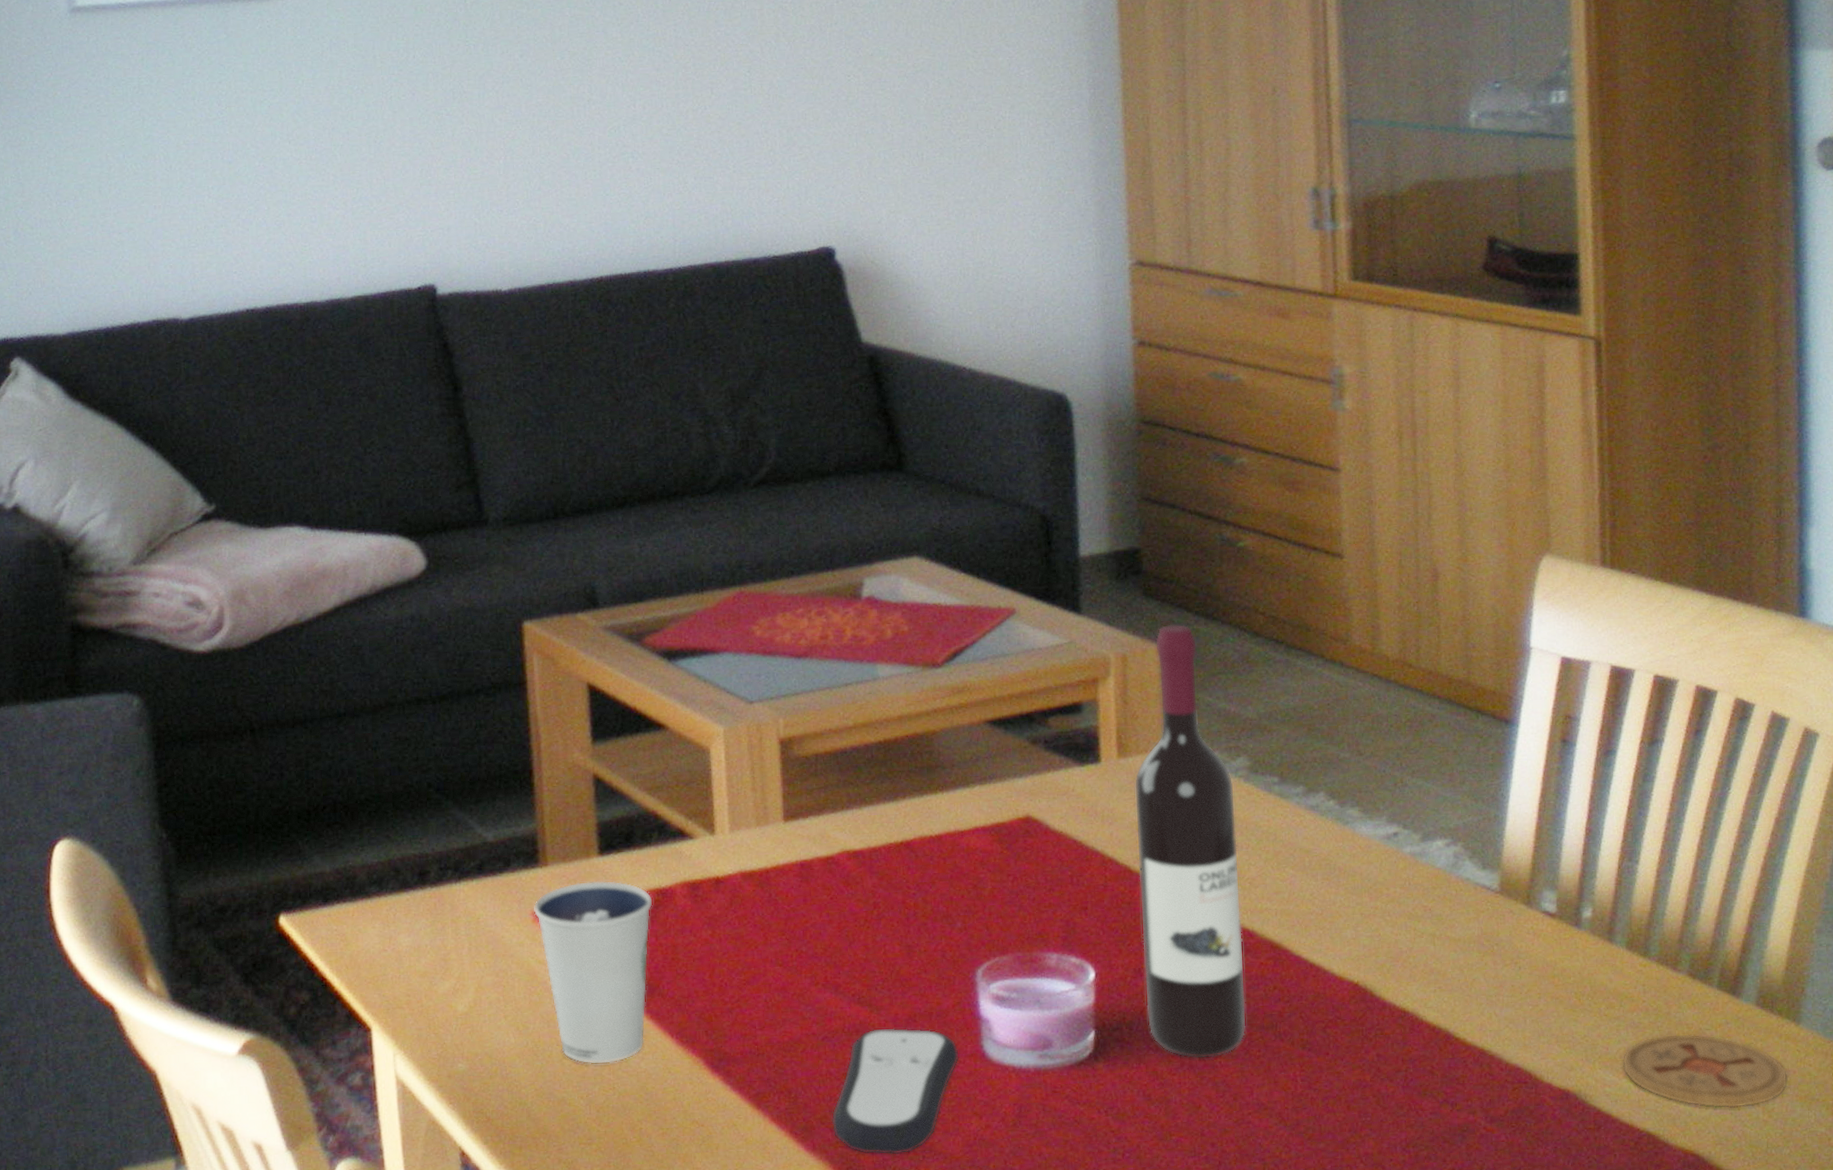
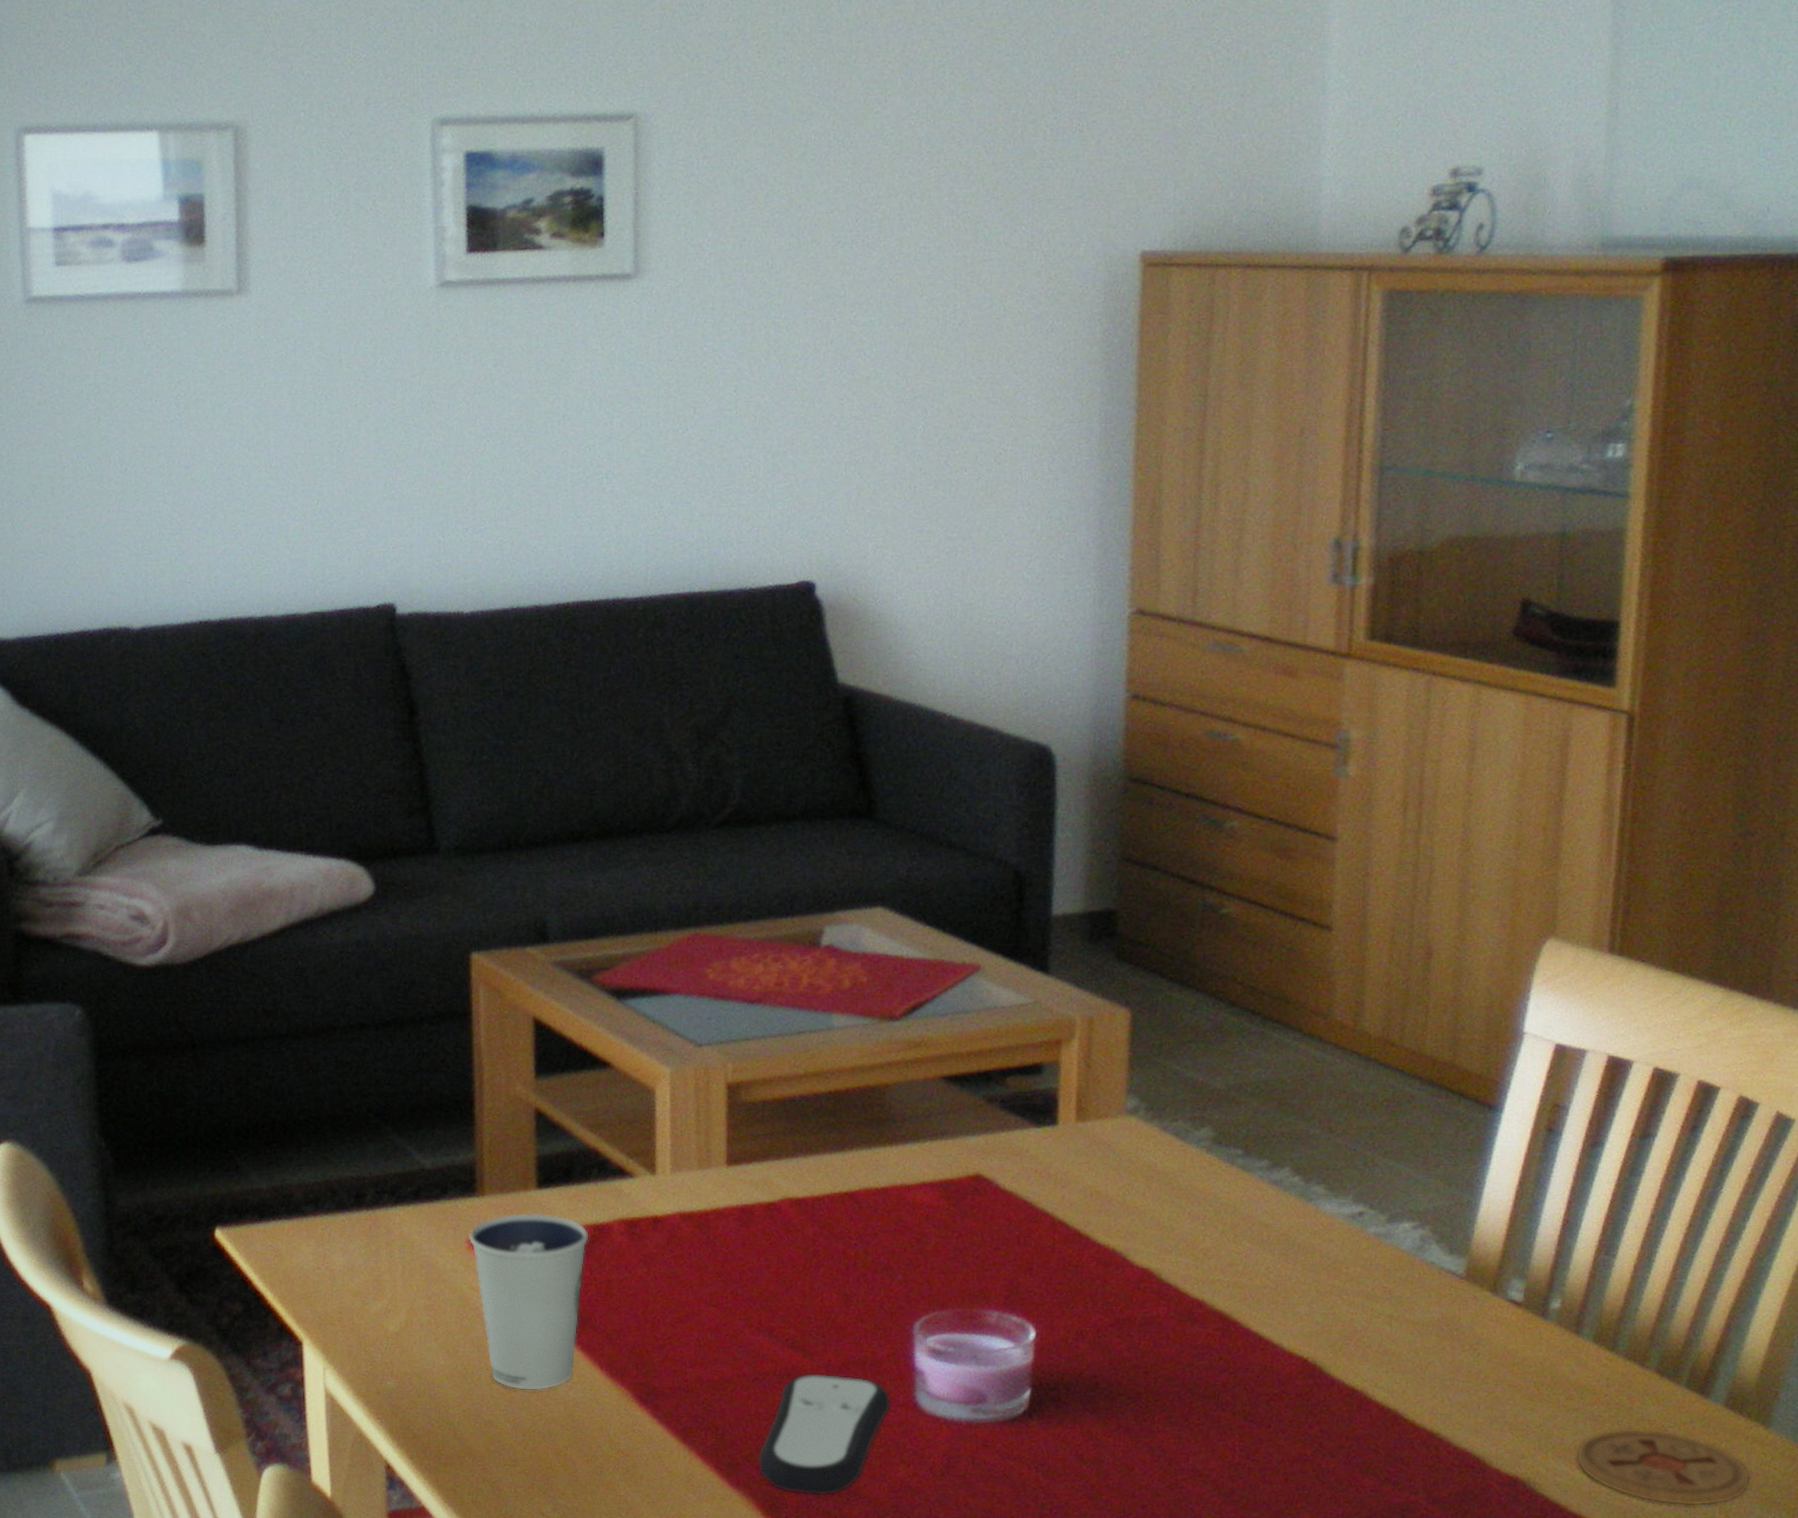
wine bottle: present [1134,624,1247,1059] -> none [1085,989,1196,1423]

